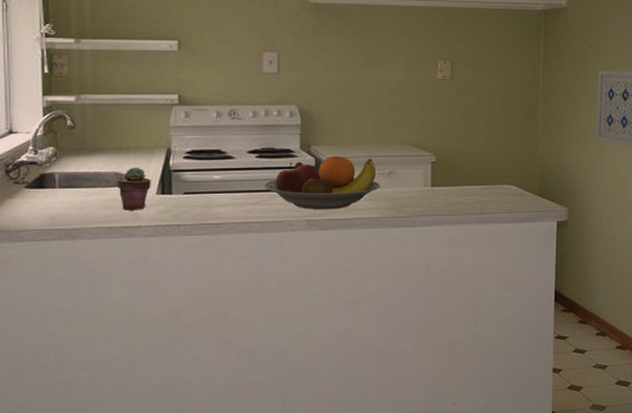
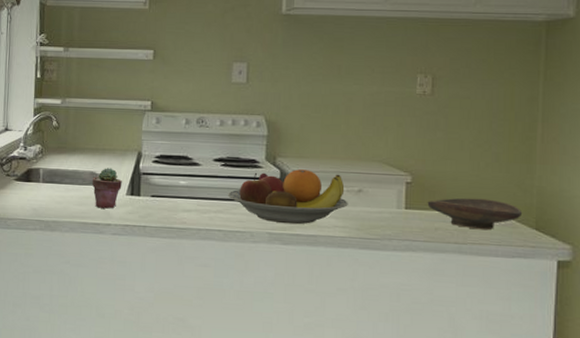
decorative bowl: none [450,172,529,200] -> present [427,198,523,230]

